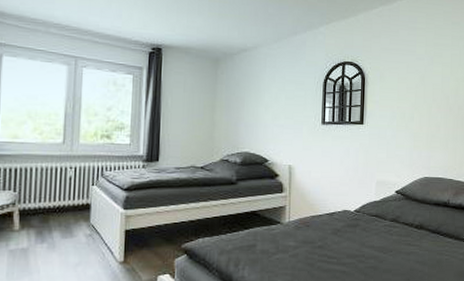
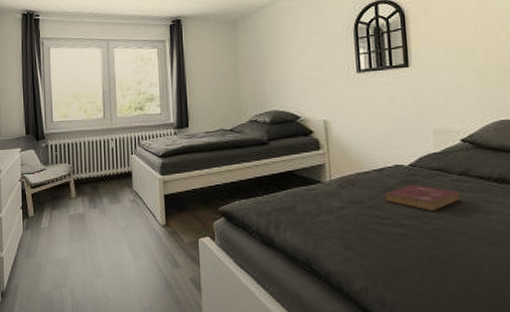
book: none [333,227,390,252] -> present [385,184,460,212]

